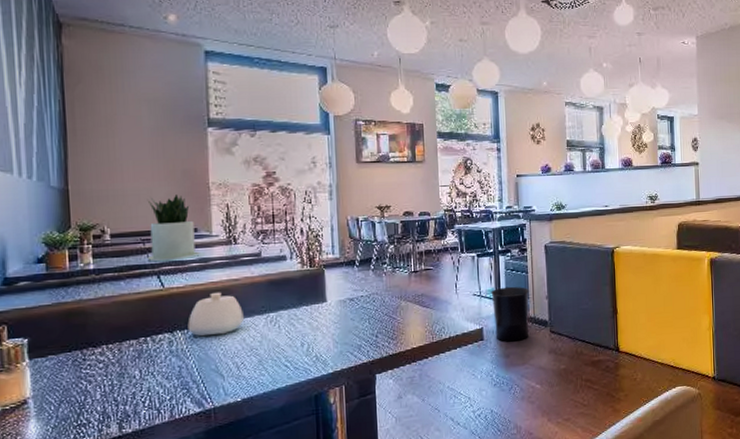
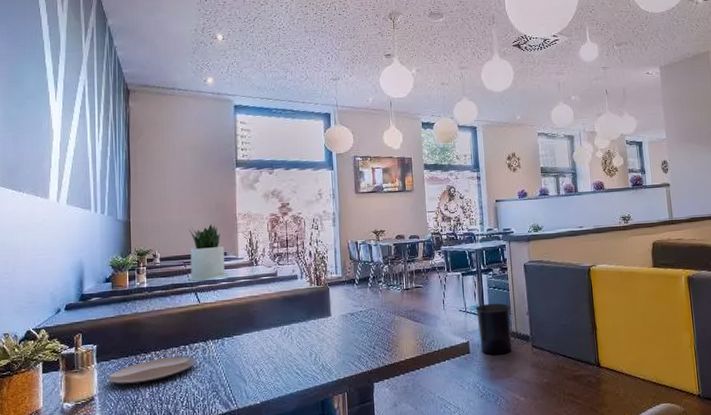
plate: none [45,349,161,385] -> present [108,356,196,385]
sugar bowl: present [187,292,245,337] -> none [218,307,264,346]

